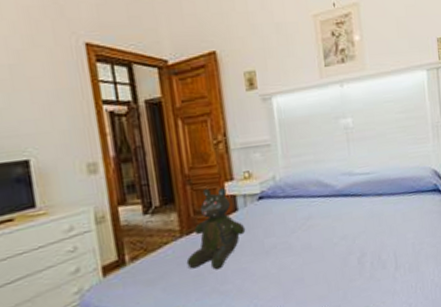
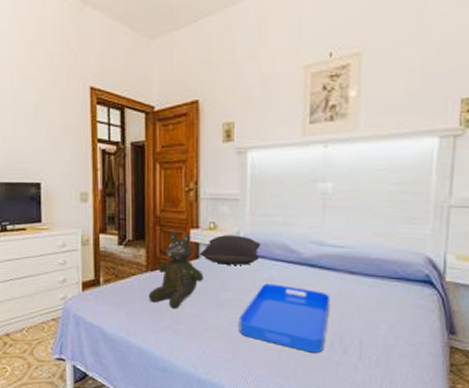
pillow: none [236,179,298,212] -> present [198,235,262,265]
serving tray: none [286,217,367,278] -> present [239,283,331,353]

